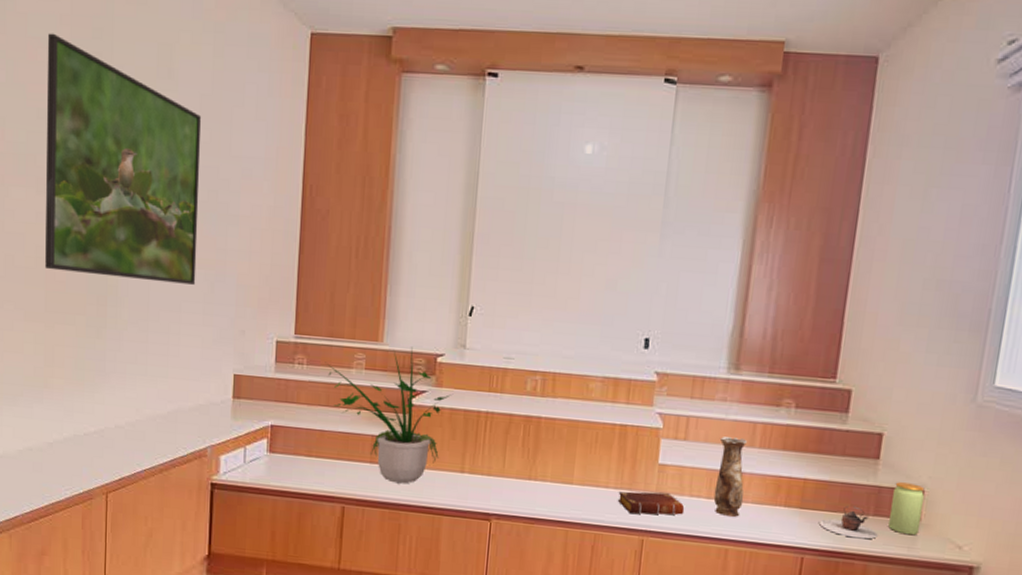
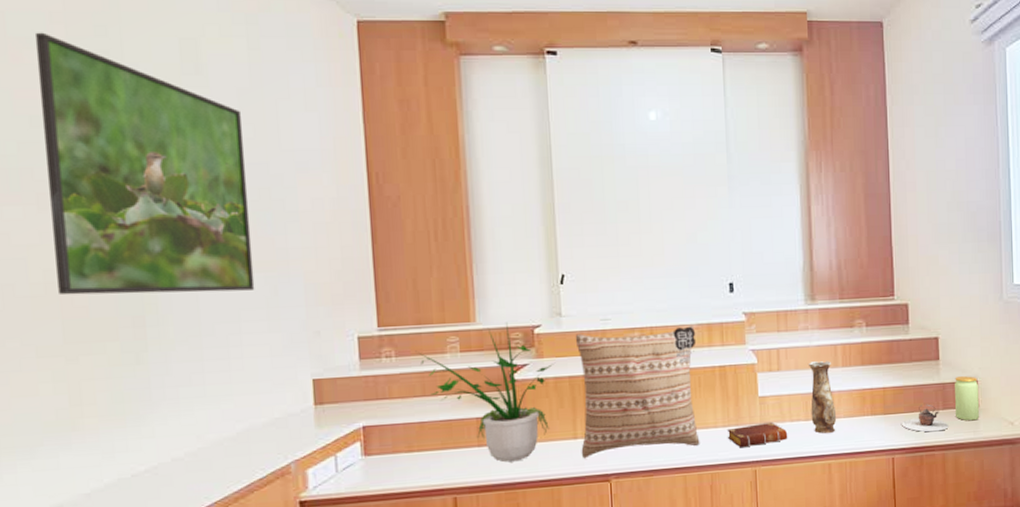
cushion: none [466,368,601,502] -> present [575,326,700,459]

